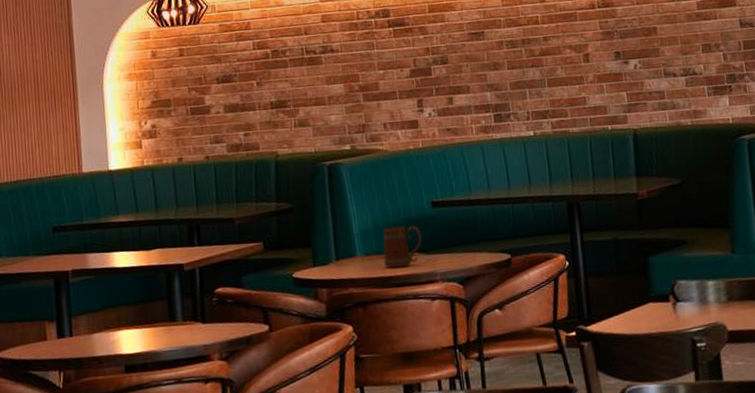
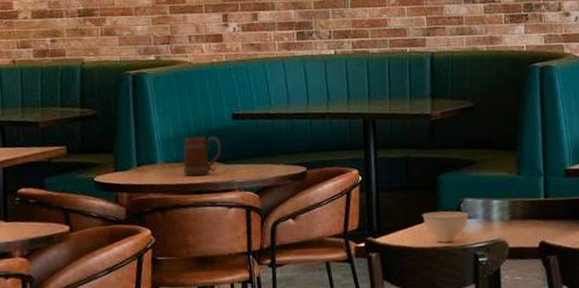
bowl: none [634,294,684,329] -> present [422,211,469,243]

